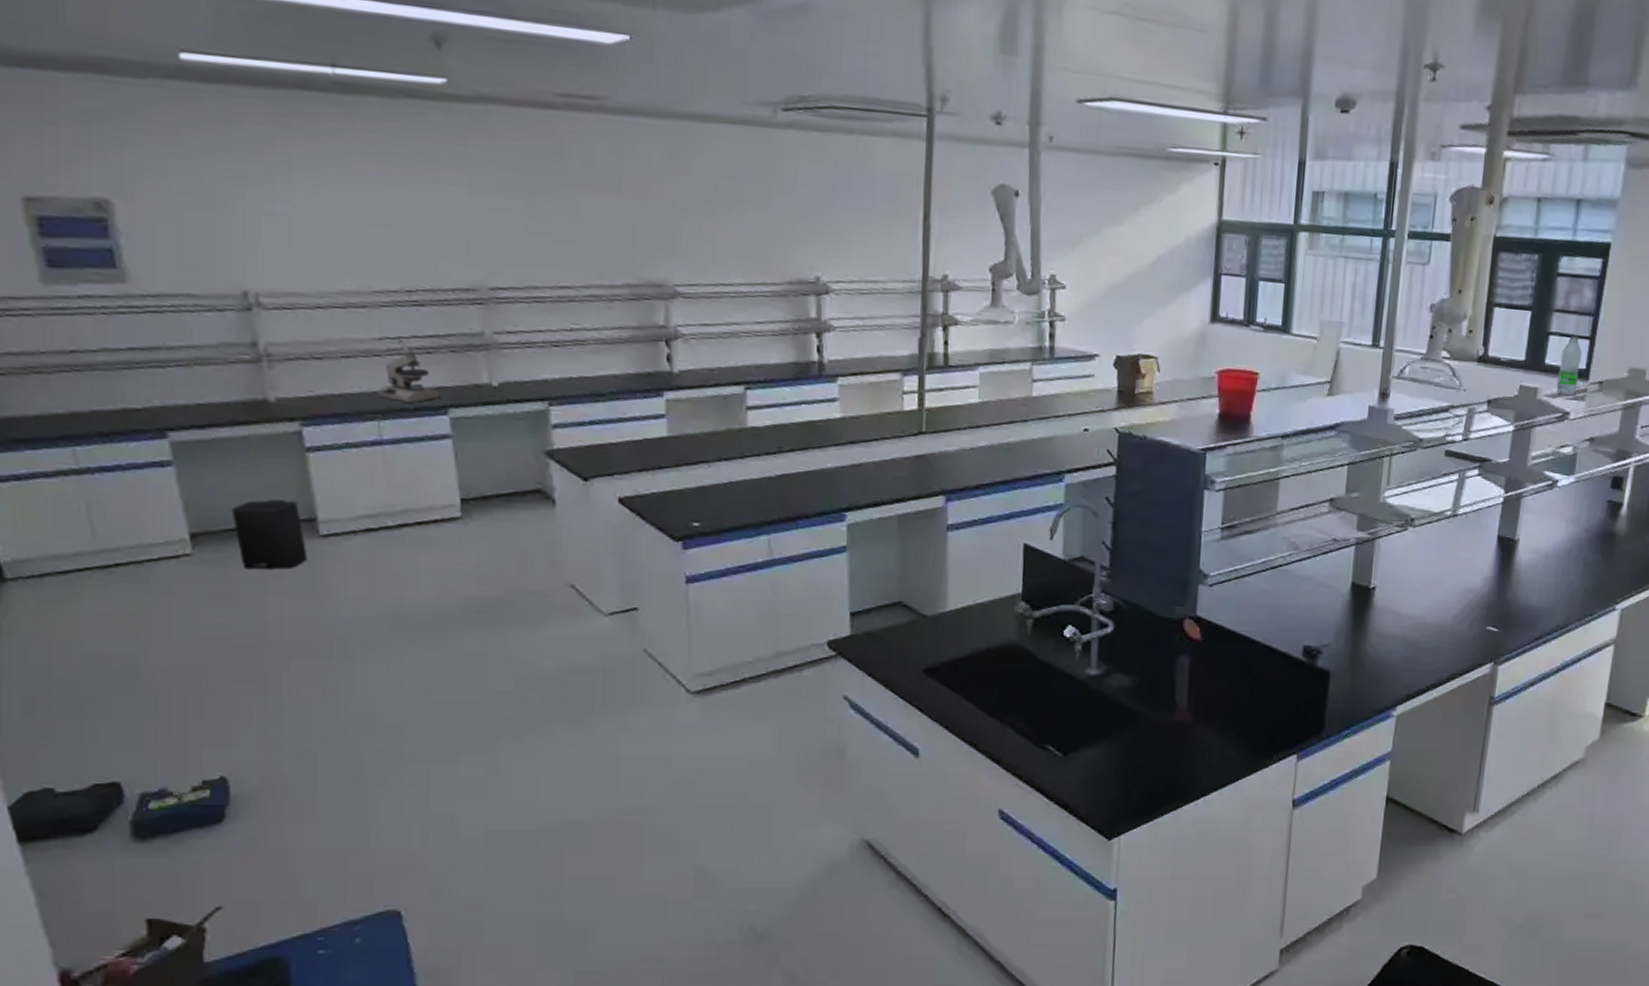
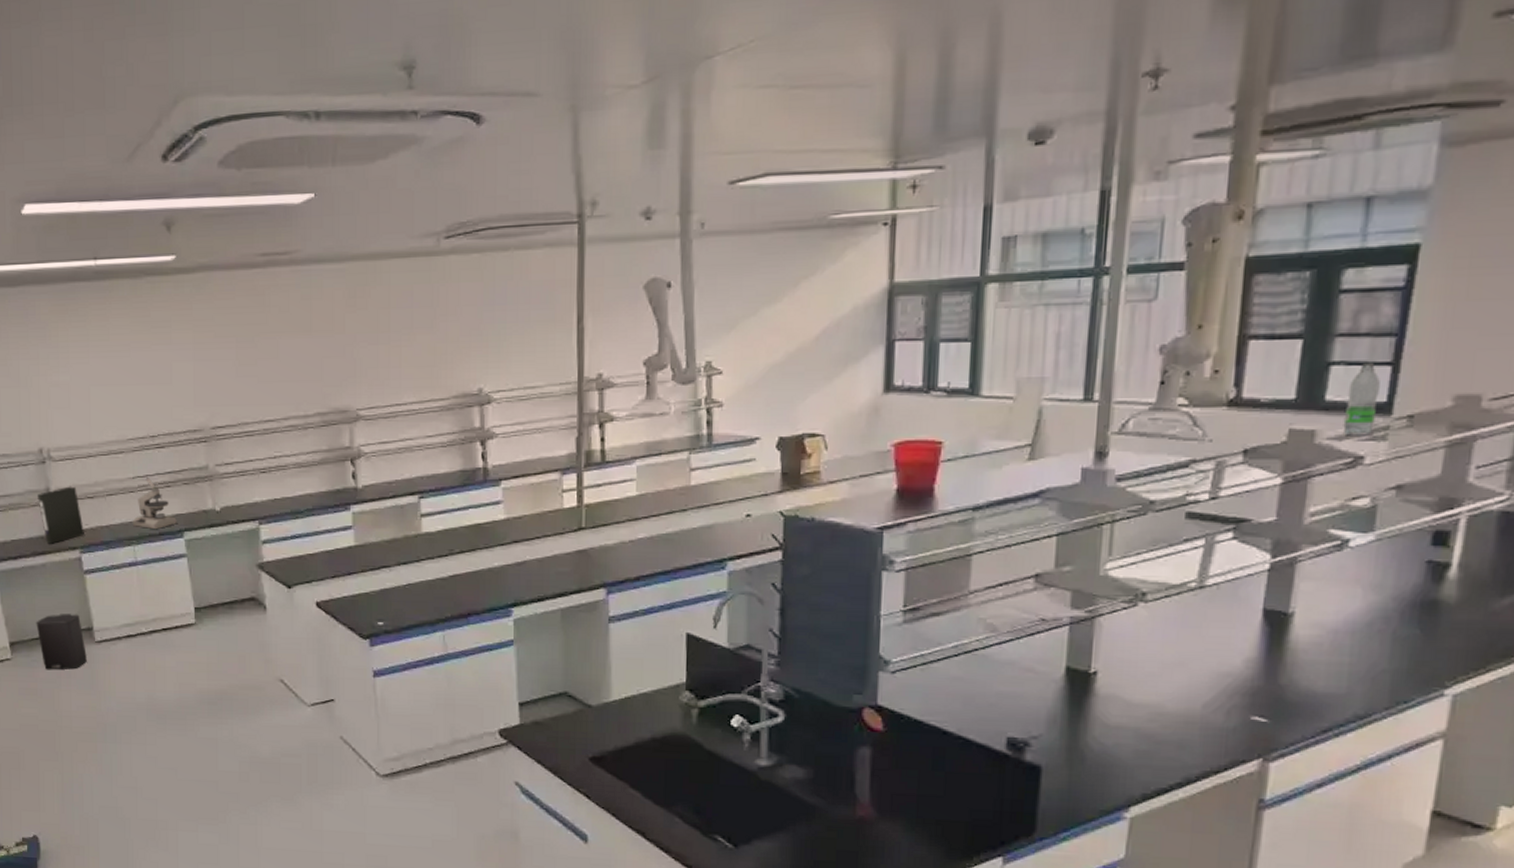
binder: none [239,342,307,412] -> present [38,486,84,544]

